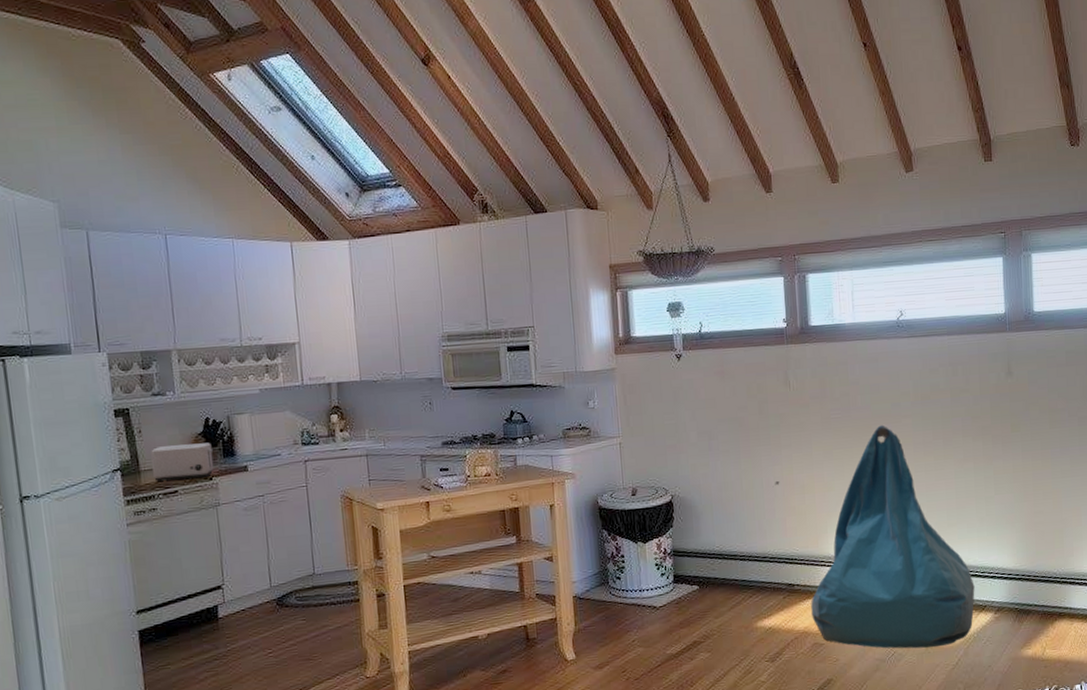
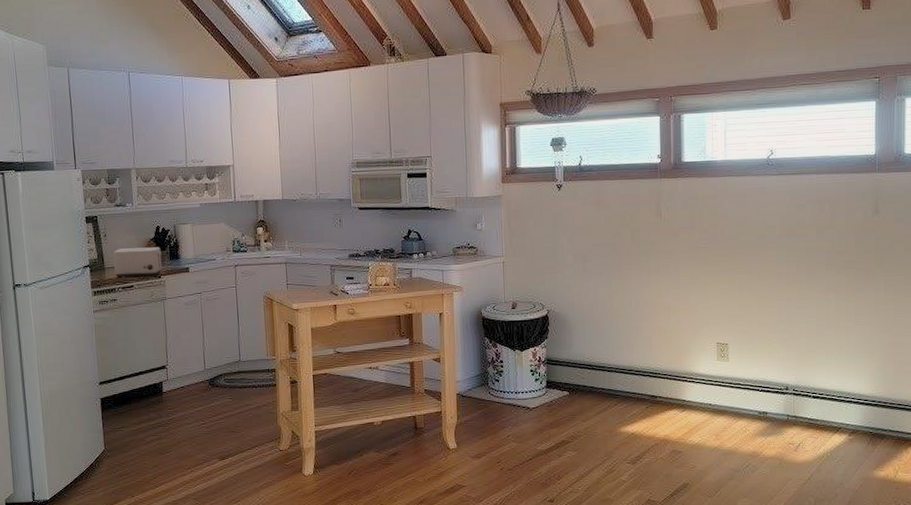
bean bag chair: present [772,425,975,649] -> none [641,255,830,462]

